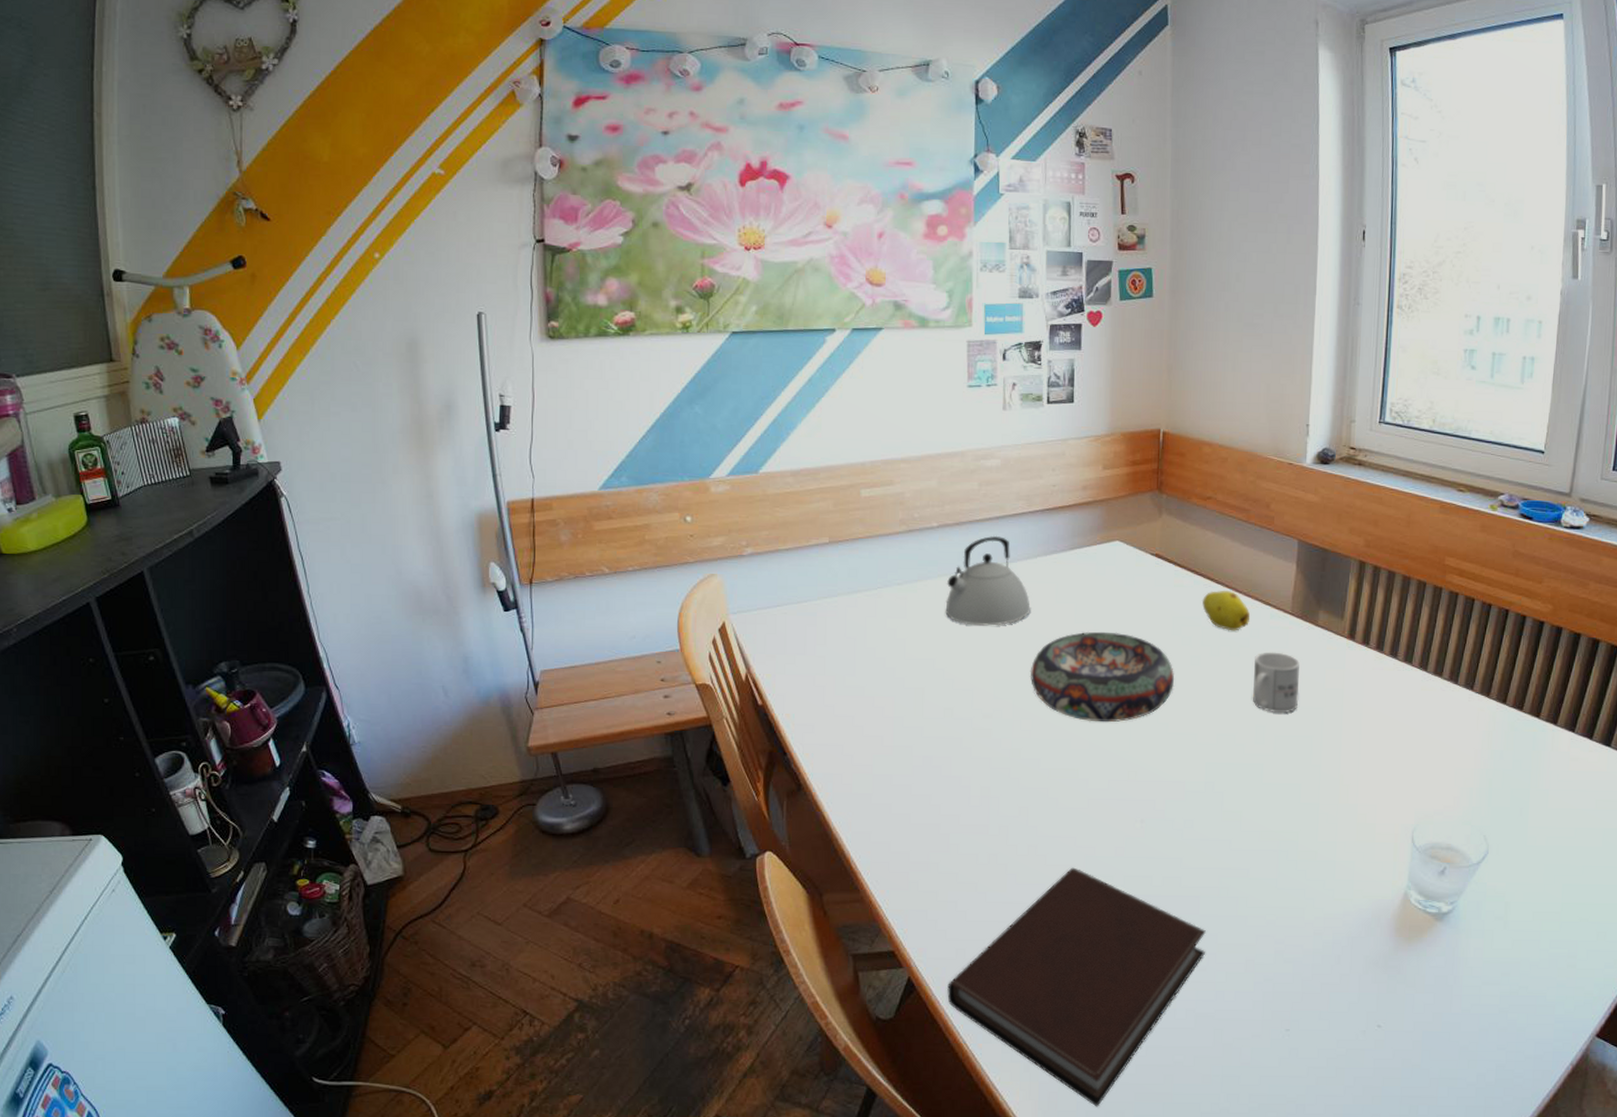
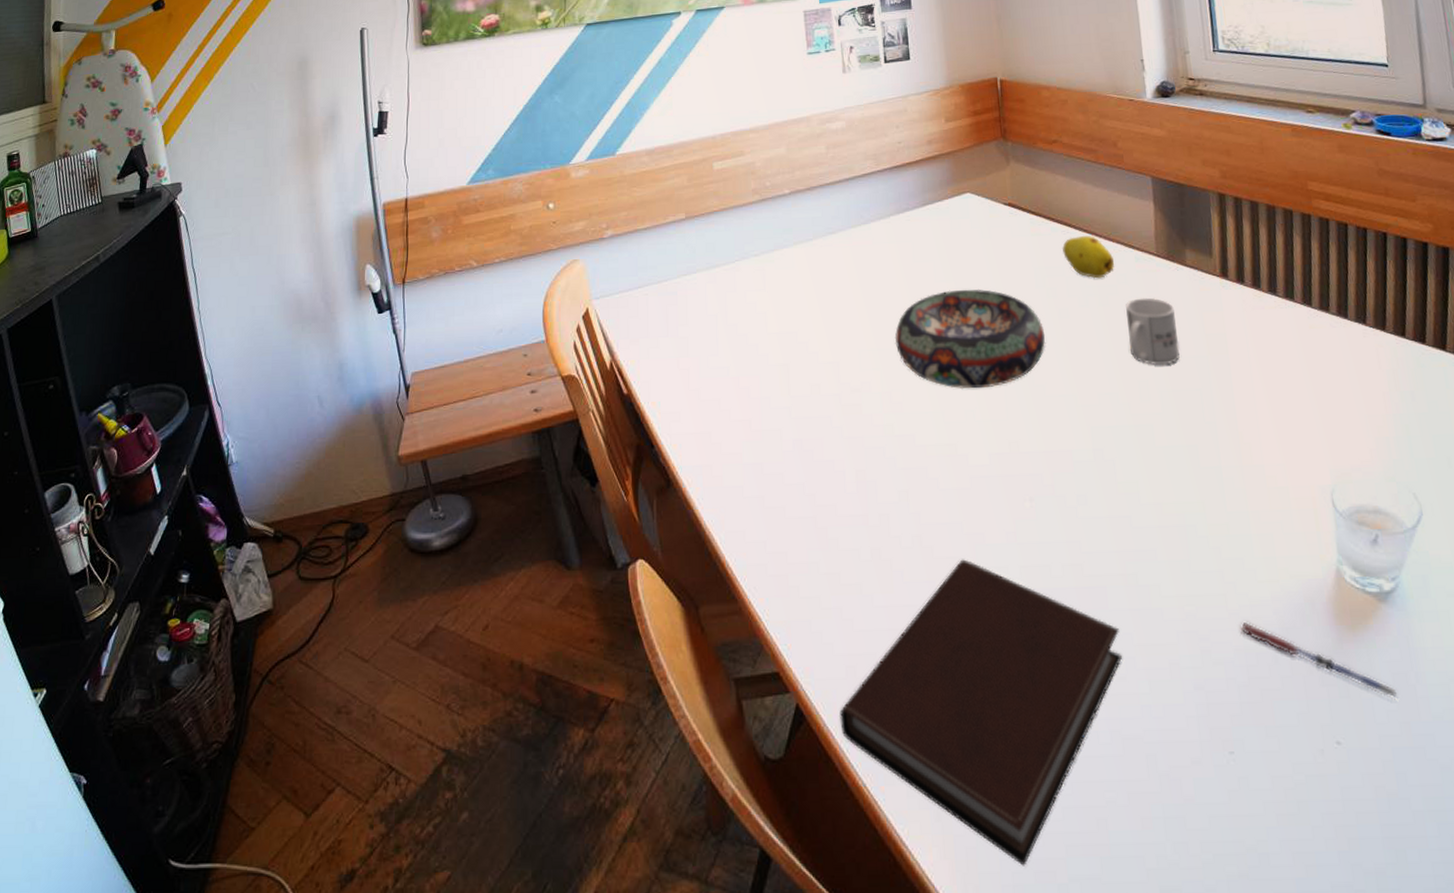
kettle: present [945,535,1032,626] -> none [803,197,890,293]
pen: none [1312,930,1436,996] -> present [1240,621,1398,700]

